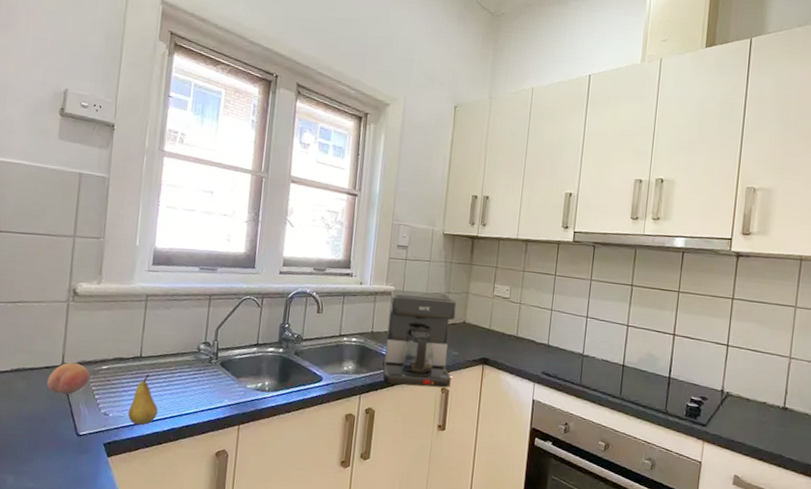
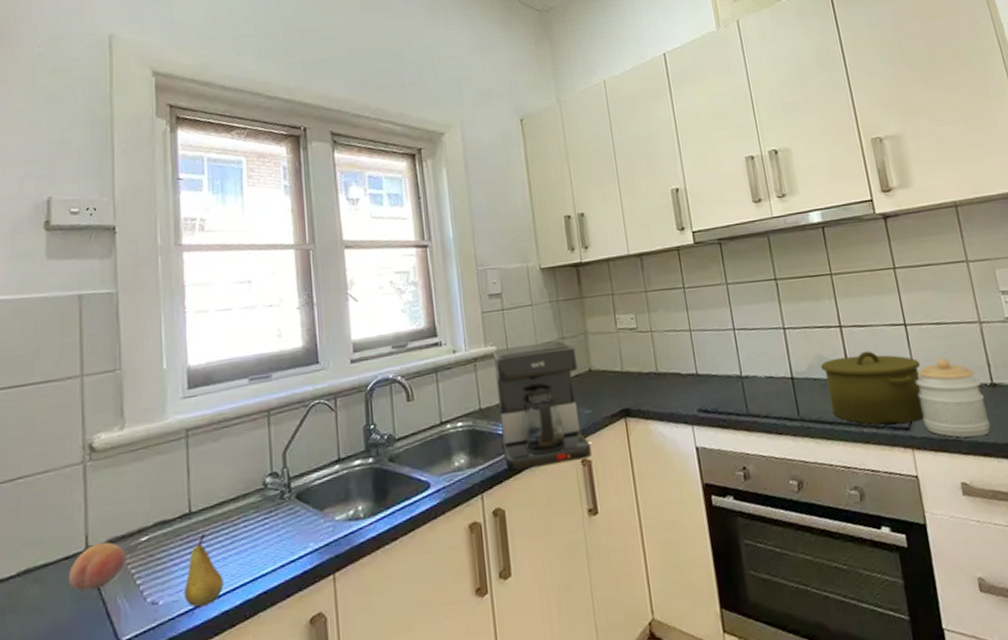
cooking pot: none [648,358,730,422] -> present [820,350,925,425]
jar: none [718,378,776,445] -> present [915,357,991,438]

